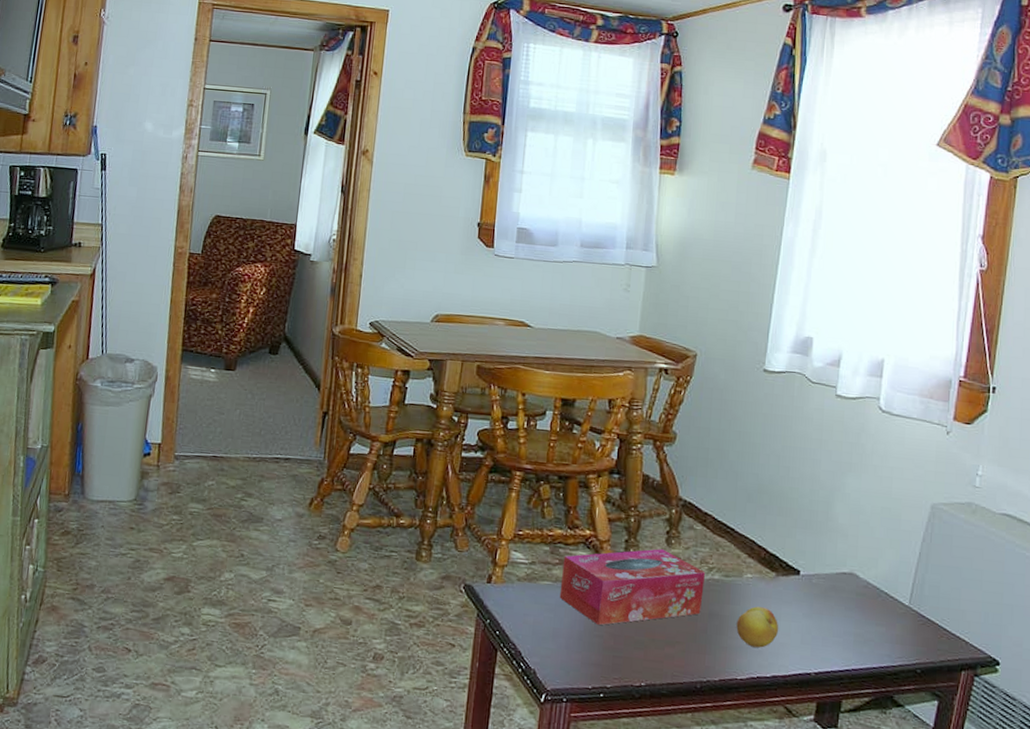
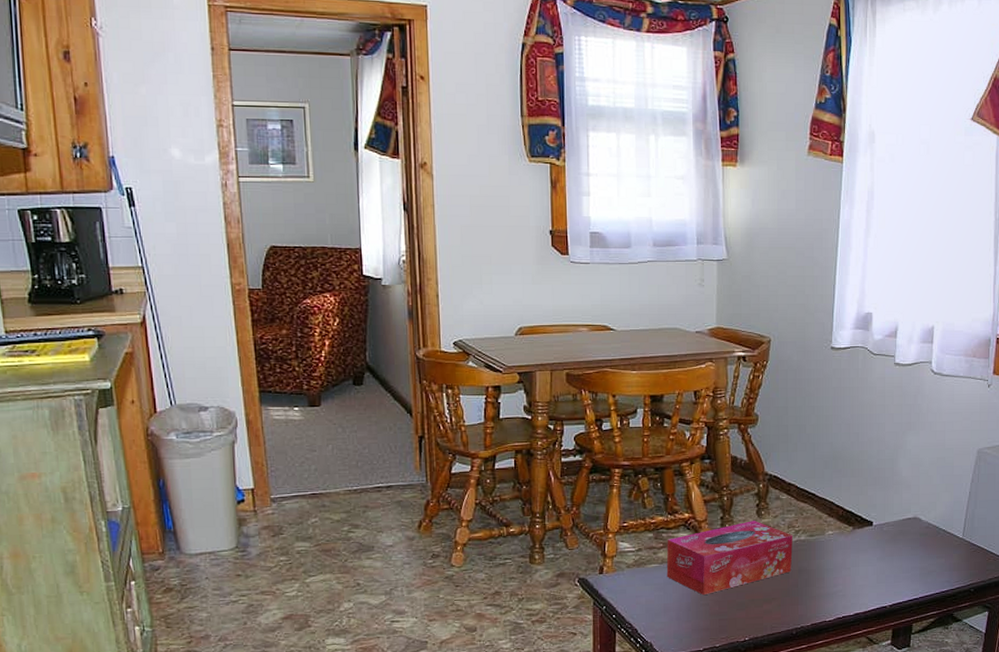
fruit: present [736,606,779,648] -> none [822,557,858,593]

